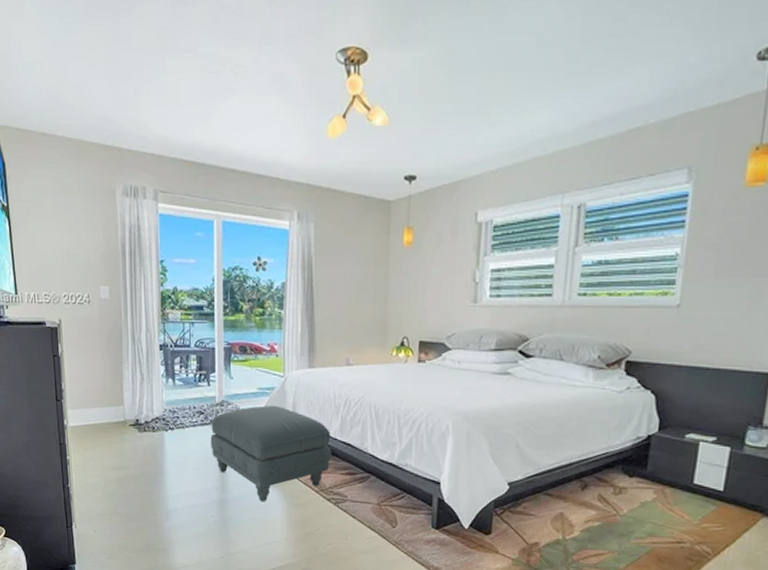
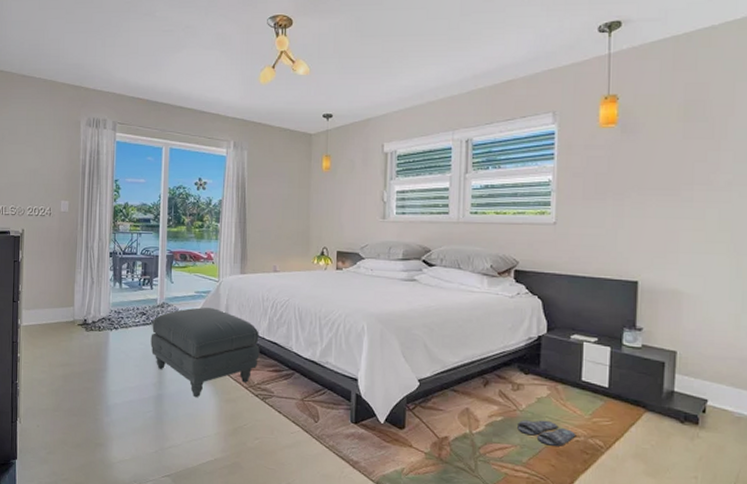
slippers: none [616,525,682,553] -> present [517,420,576,446]

